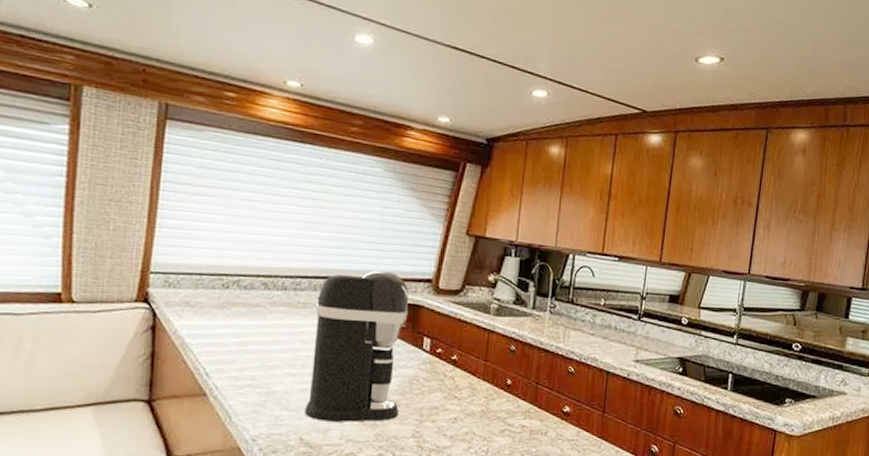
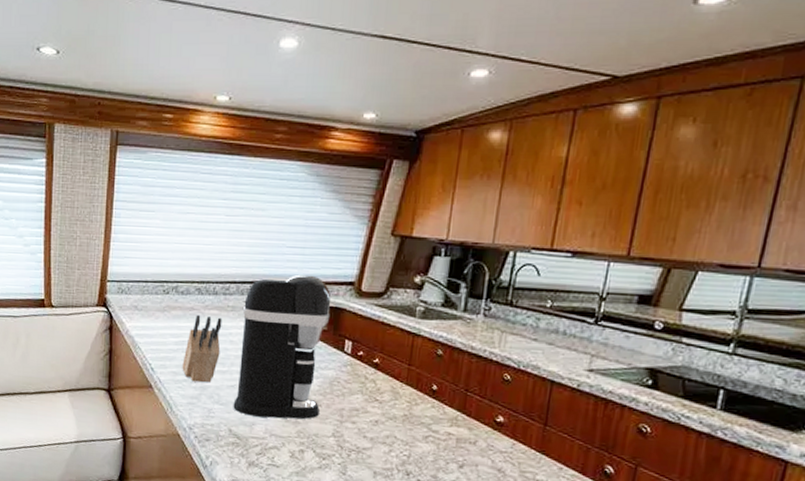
knife block: none [244,312,292,388] -> present [182,314,222,383]

